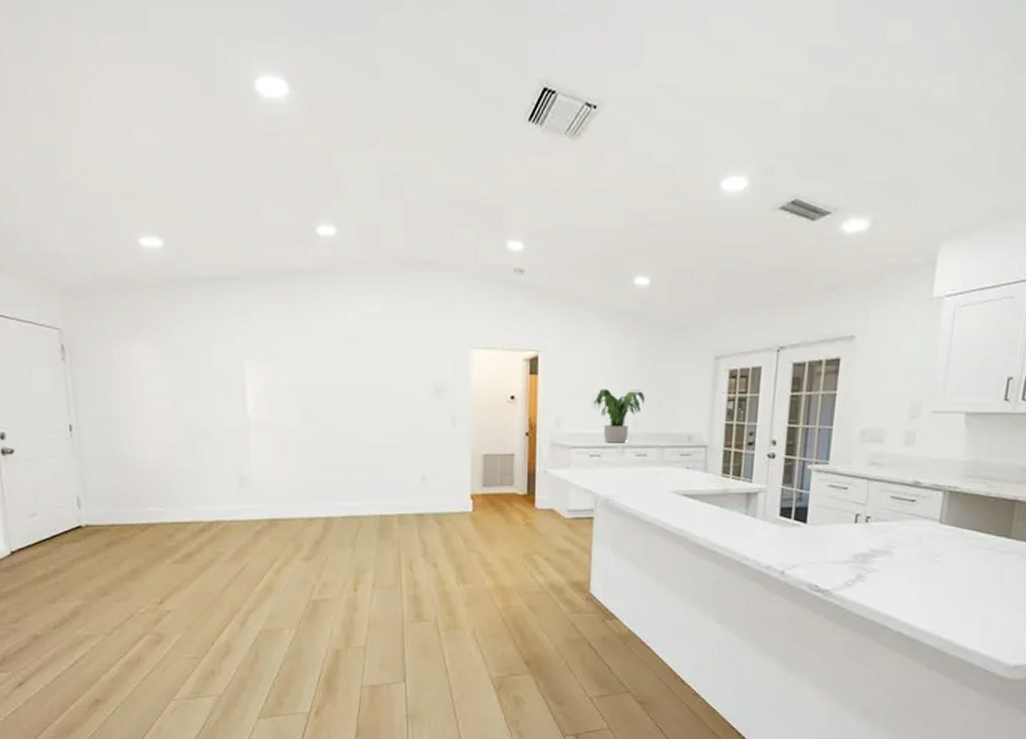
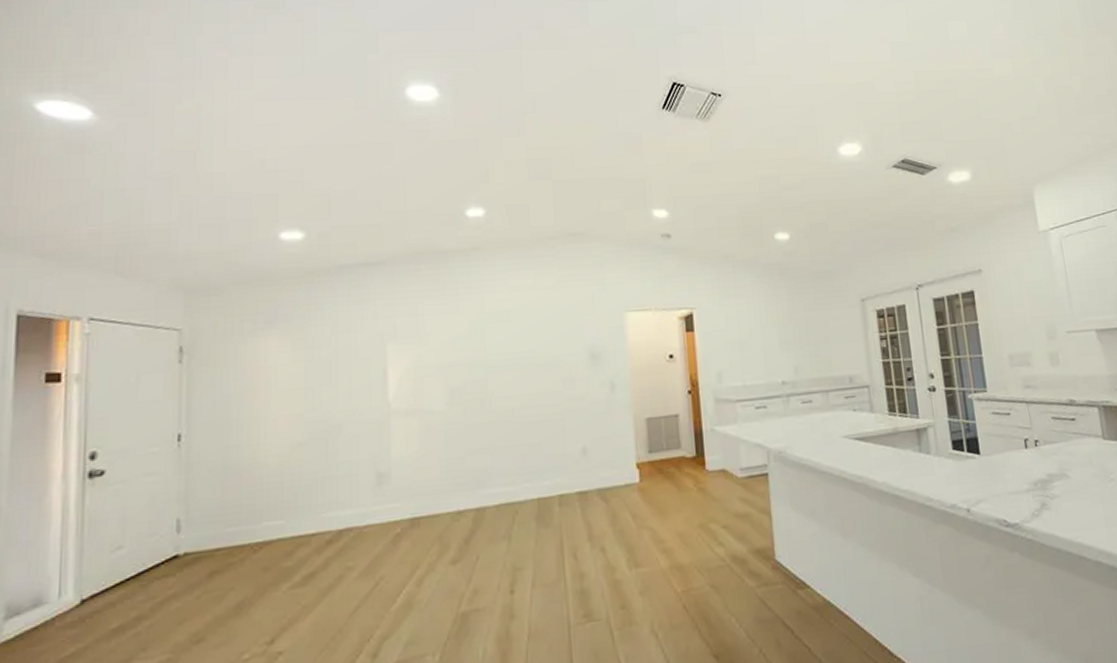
potted plant: present [591,389,646,443] -> none [750,337,803,393]

